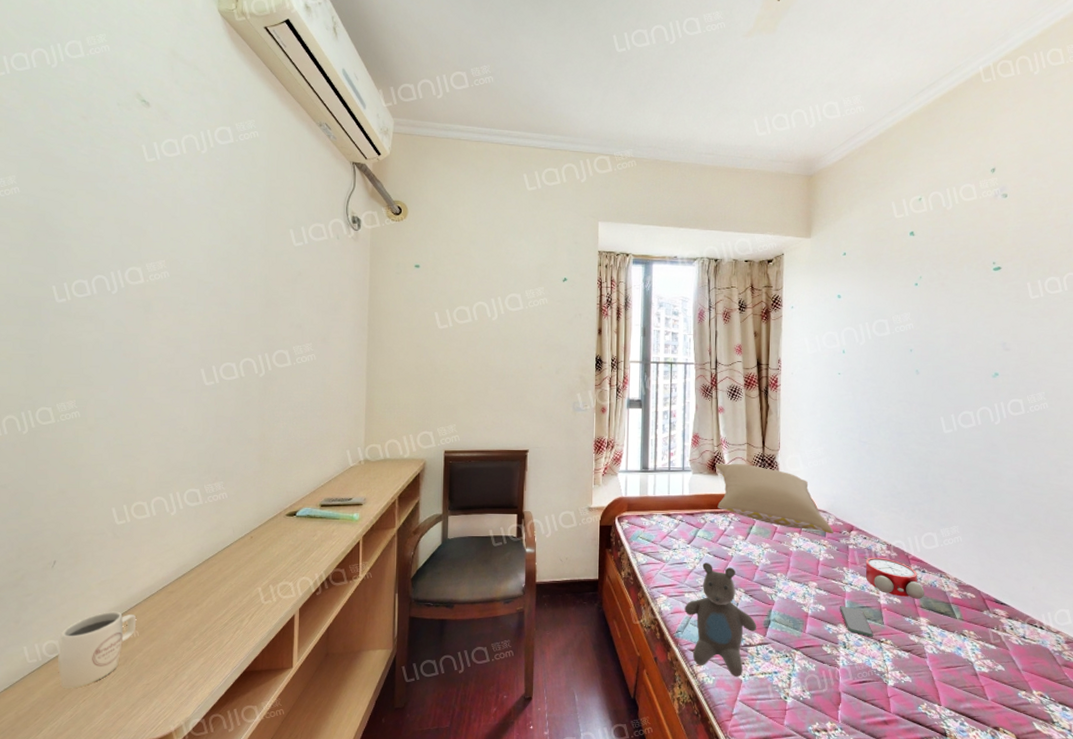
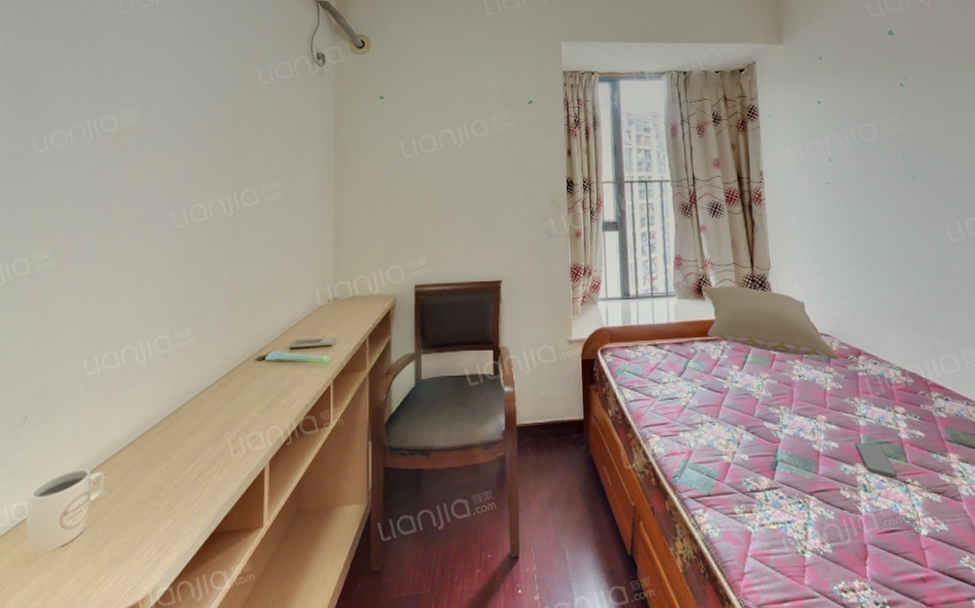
stuffed animal: present [684,563,757,678] -> none [680,397,763,529]
alarm clock: present [863,556,925,599] -> none [876,383,952,432]

